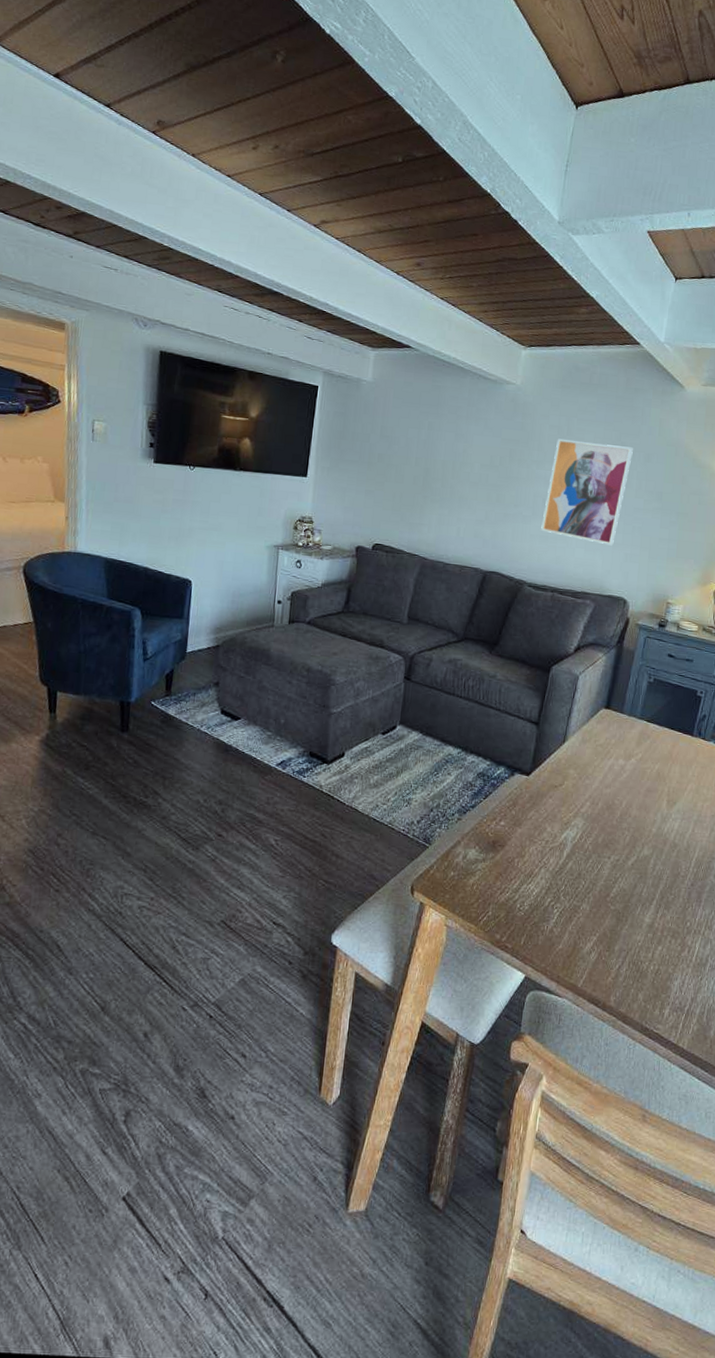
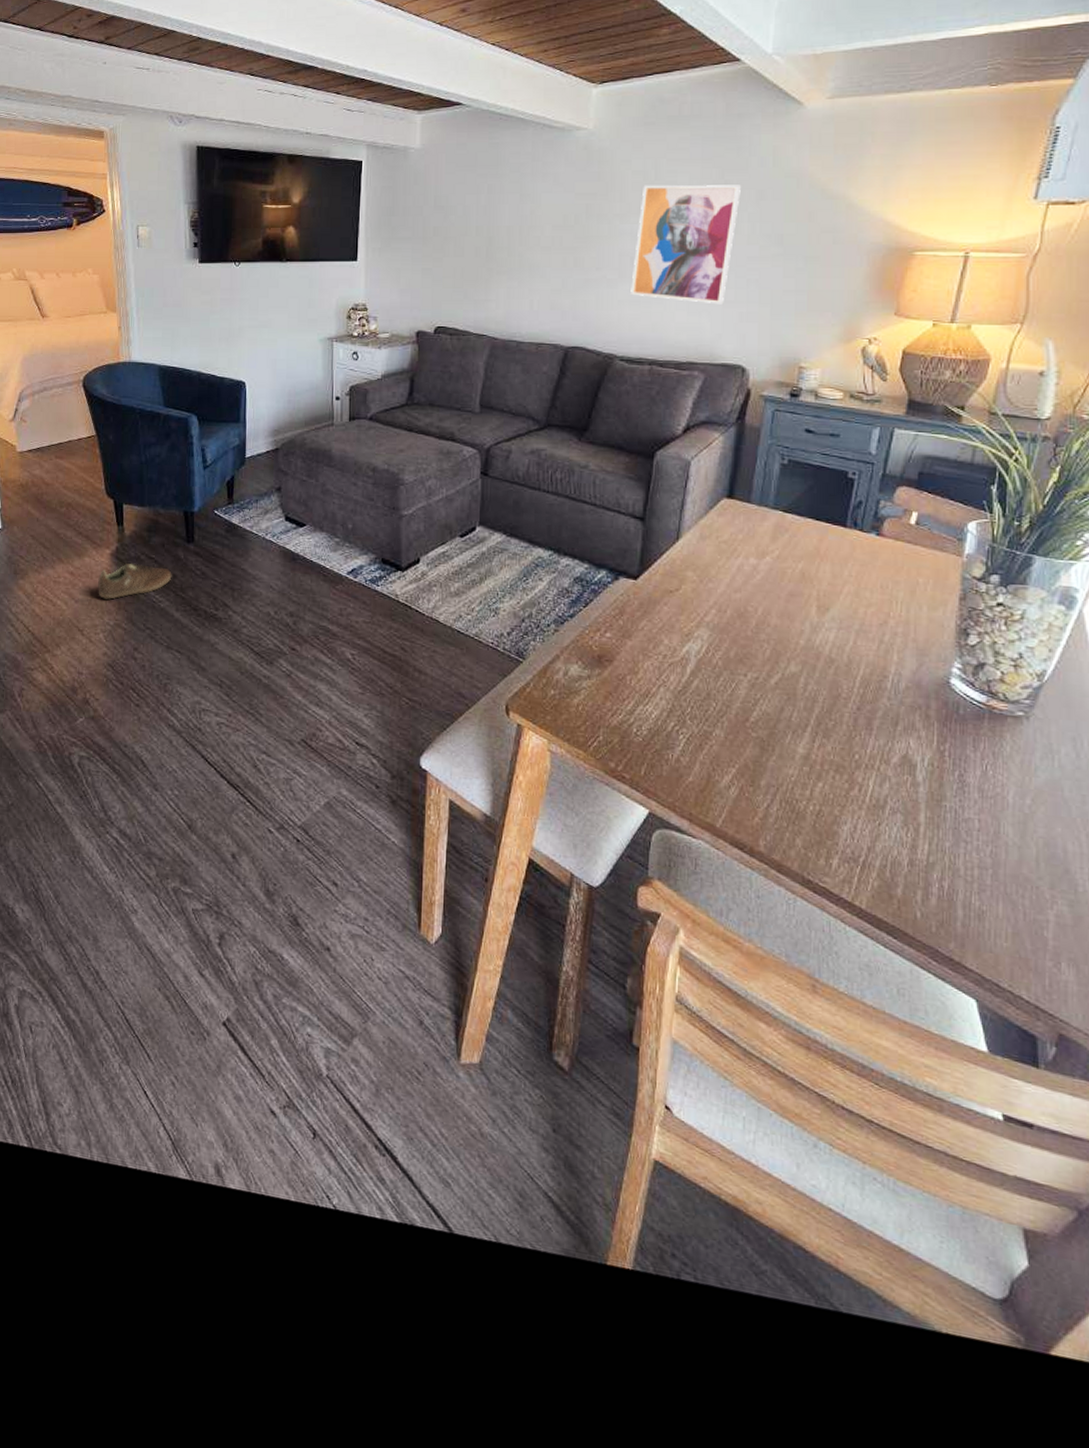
sneaker: none [22,749,103,786] -> present [97,562,172,600]

